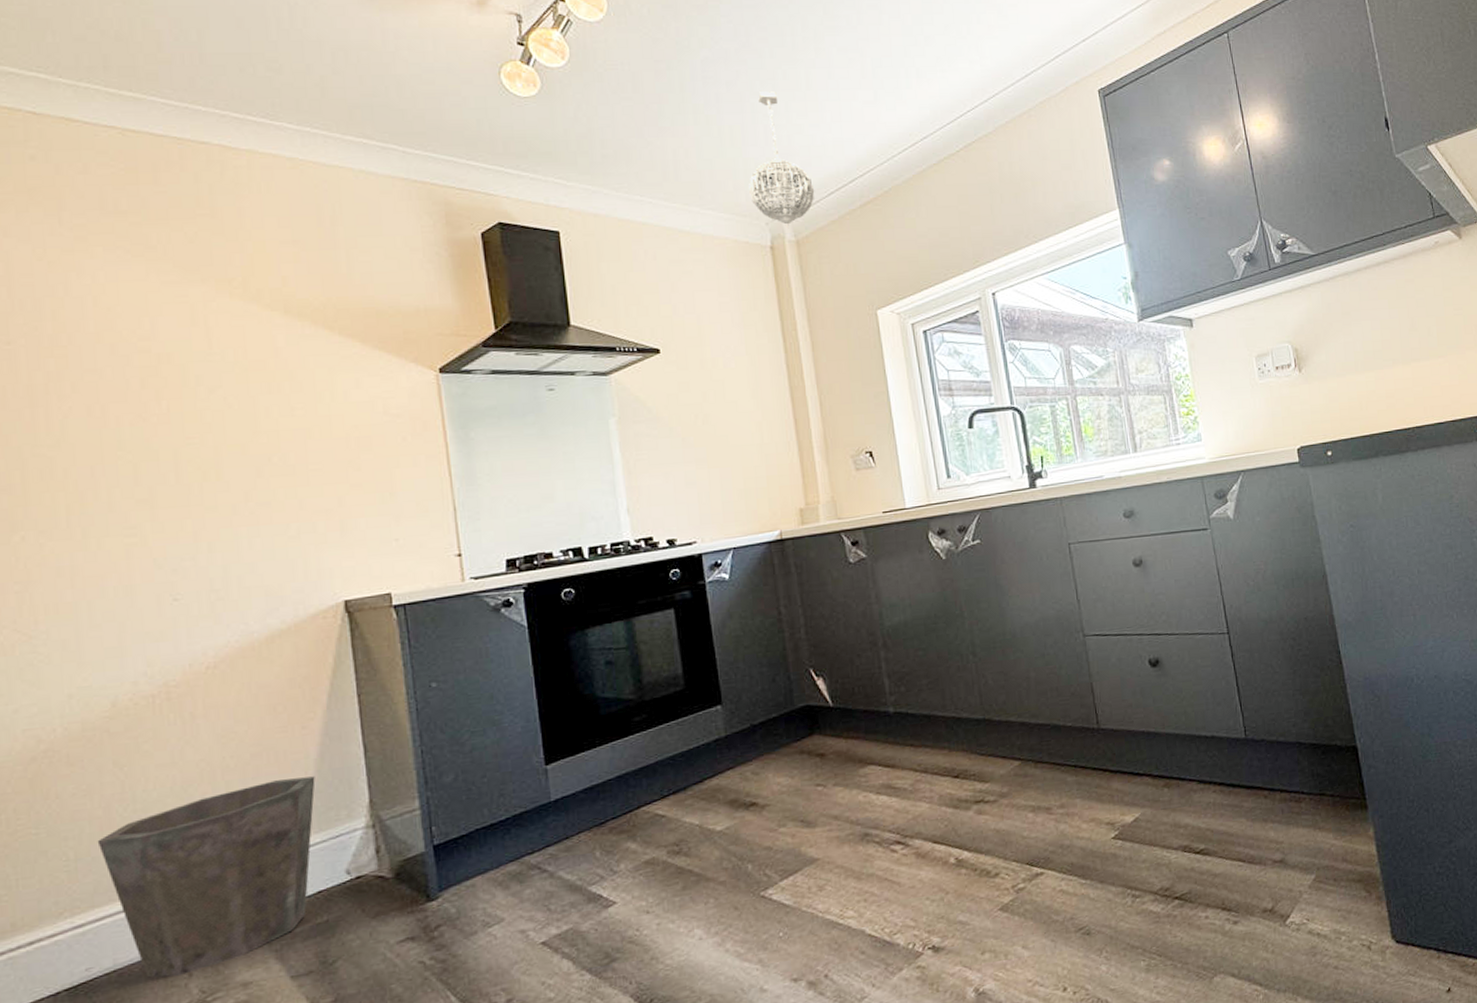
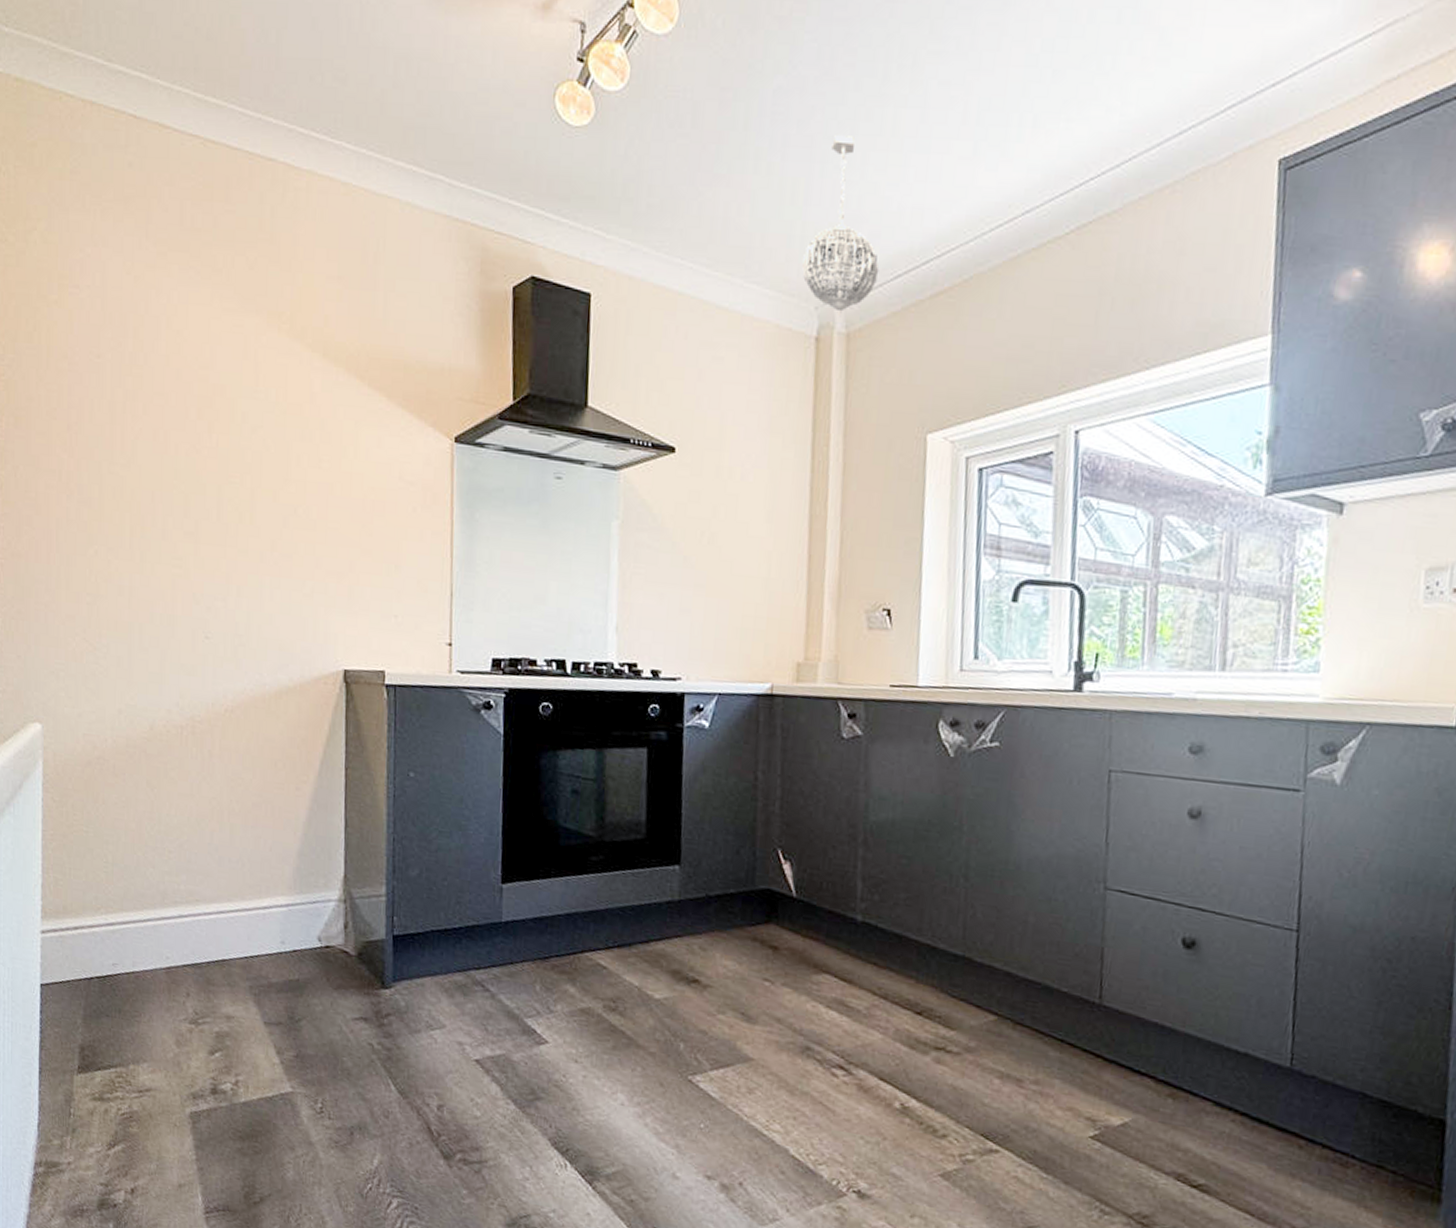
waste bin: present [97,776,316,978] -> none [129,833,302,993]

